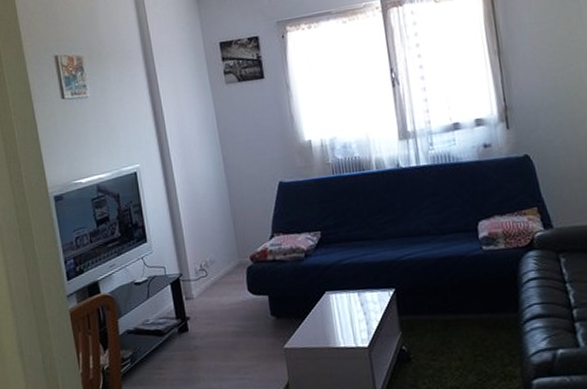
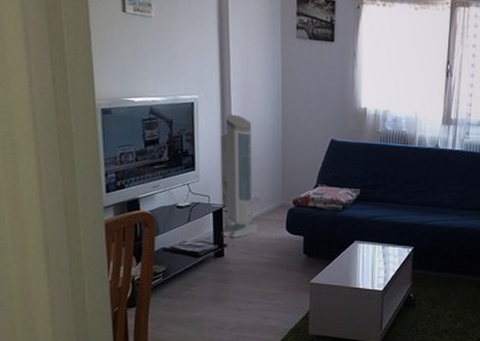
air purifier: none [167,175,219,310] -> present [220,114,259,238]

